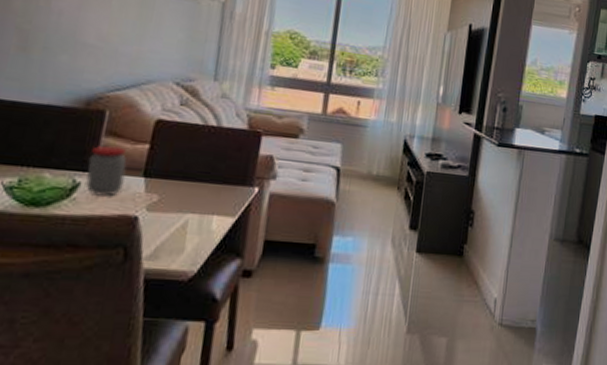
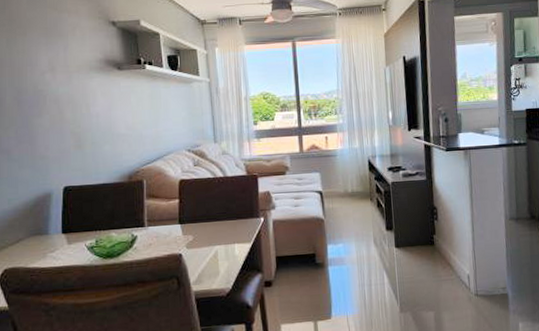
jar: present [86,145,127,197] -> none [139,205,168,243]

